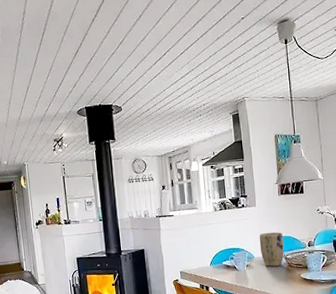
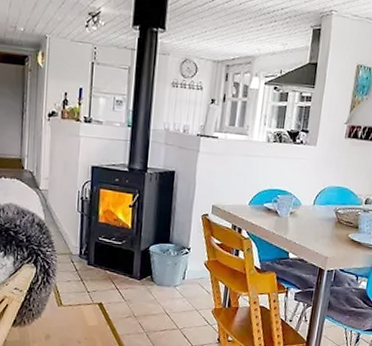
plant pot: present [259,232,284,267] -> none [309,178,340,221]

